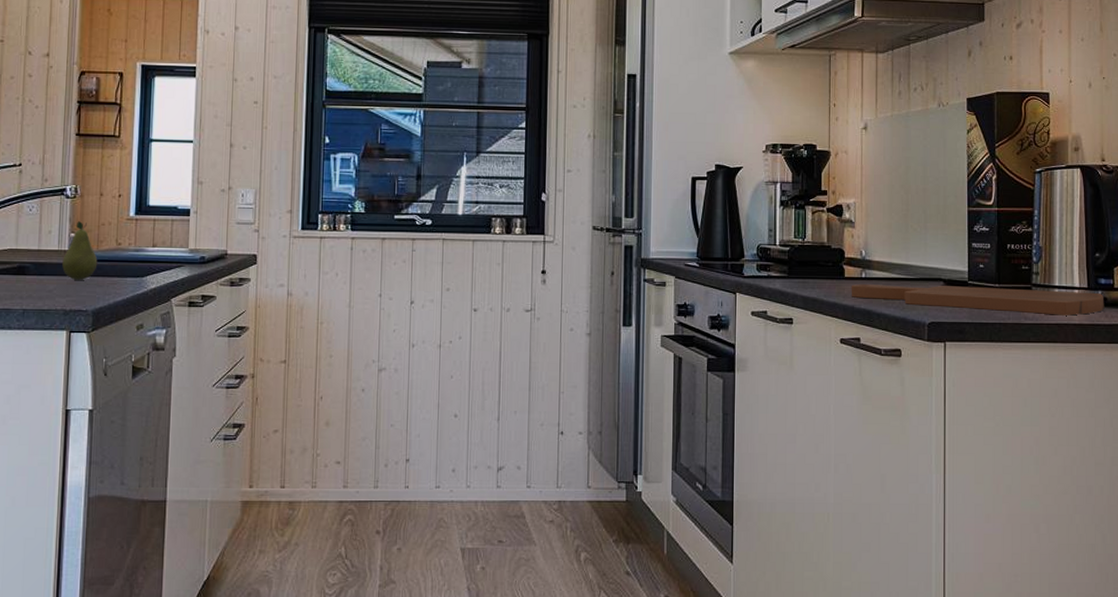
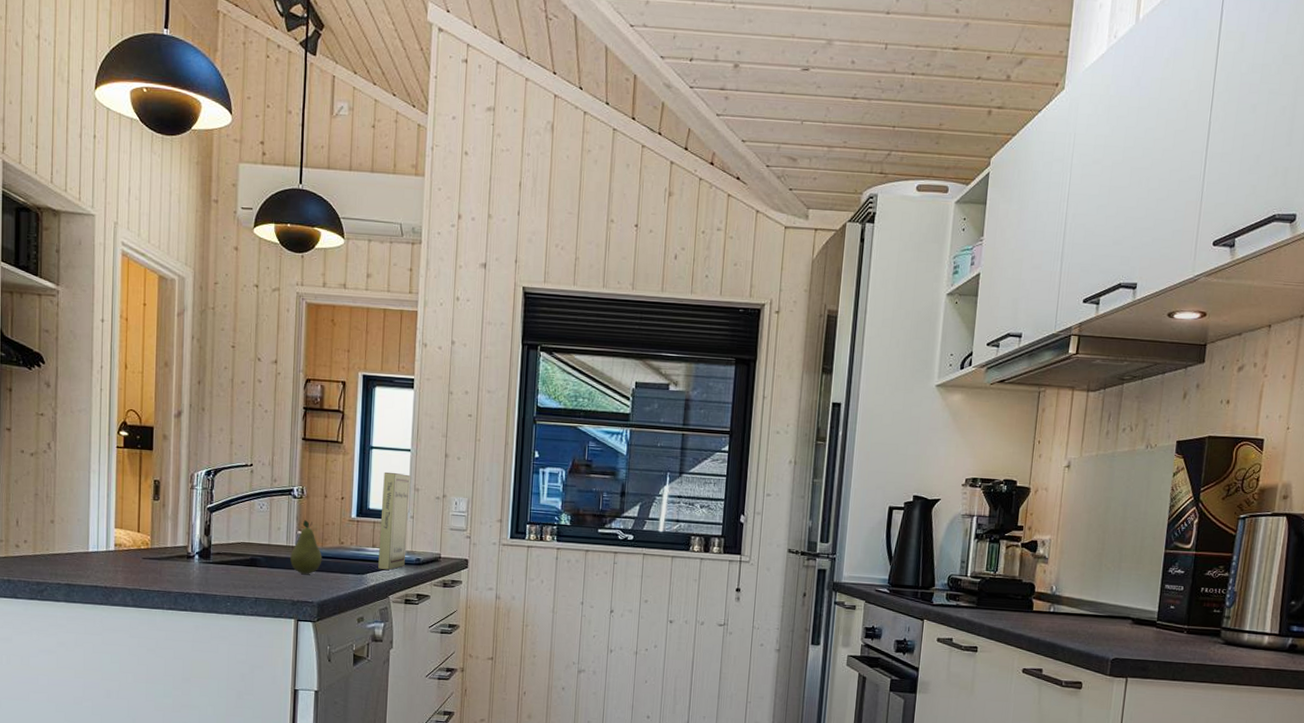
book: none [159,165,194,272] -> present [378,471,411,571]
cutting board: present [851,284,1105,316] -> none [1037,618,1294,660]

